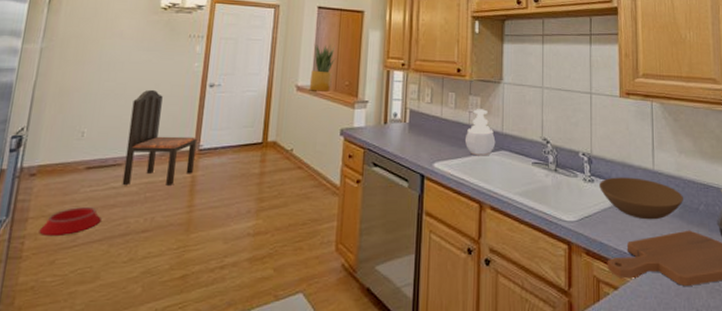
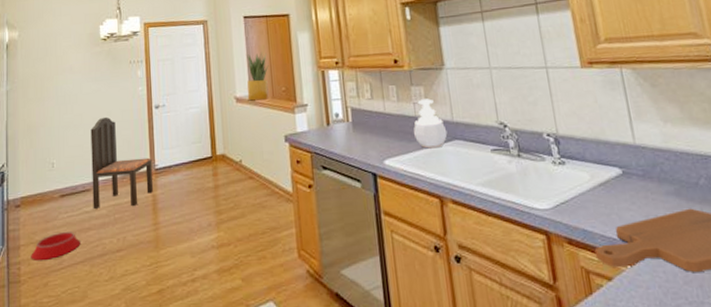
bowl: present [599,177,683,220] -> none [572,154,678,201]

